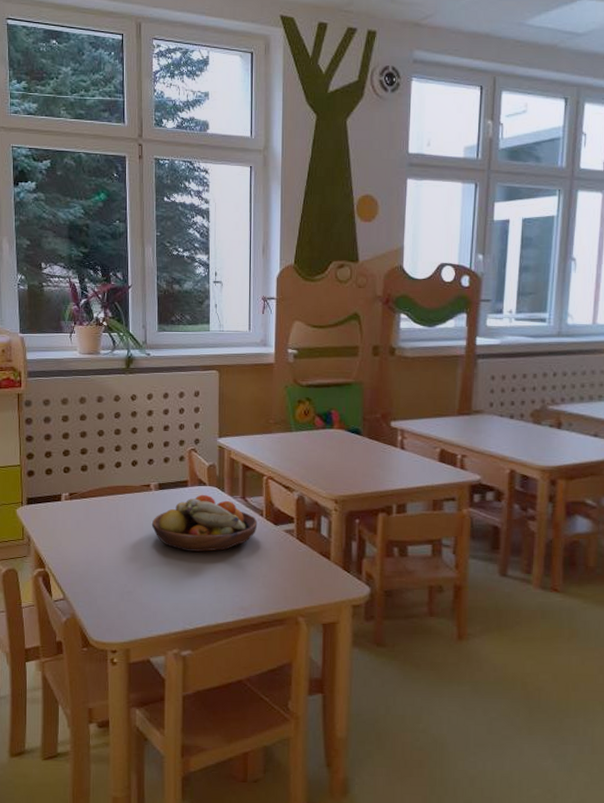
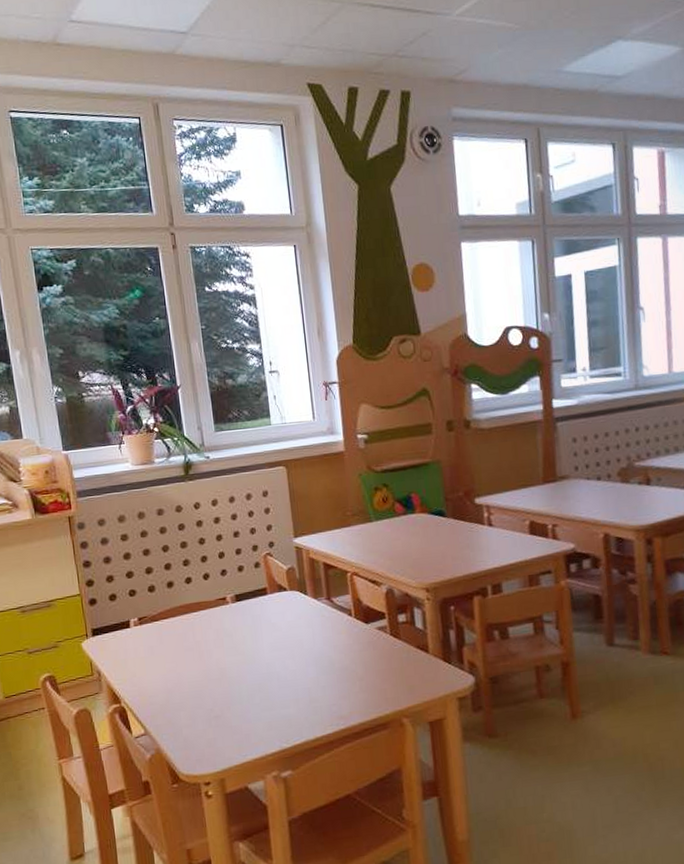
fruit bowl: present [151,494,258,552] -> none [232,600,347,664]

